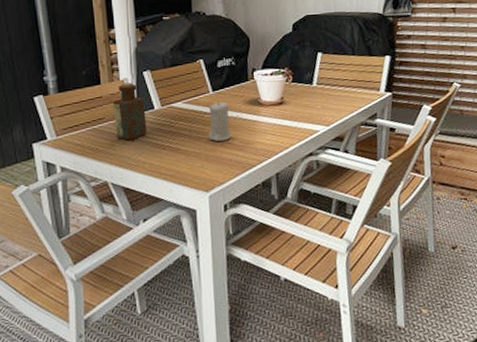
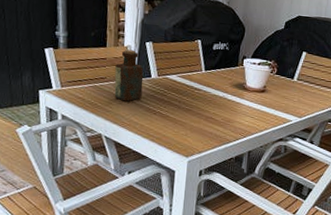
candle: present [208,102,231,141] -> none [195,81,217,116]

